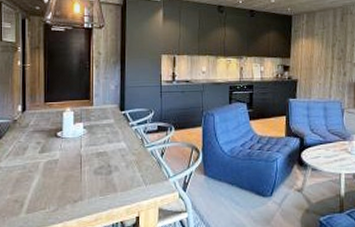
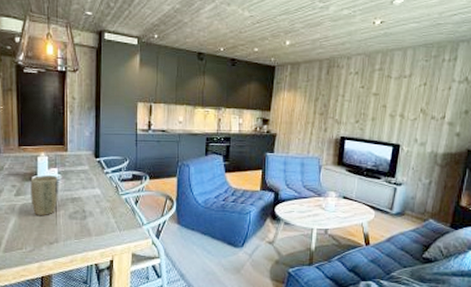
plant pot: none [55,130,84,172] -> present [30,175,59,215]

